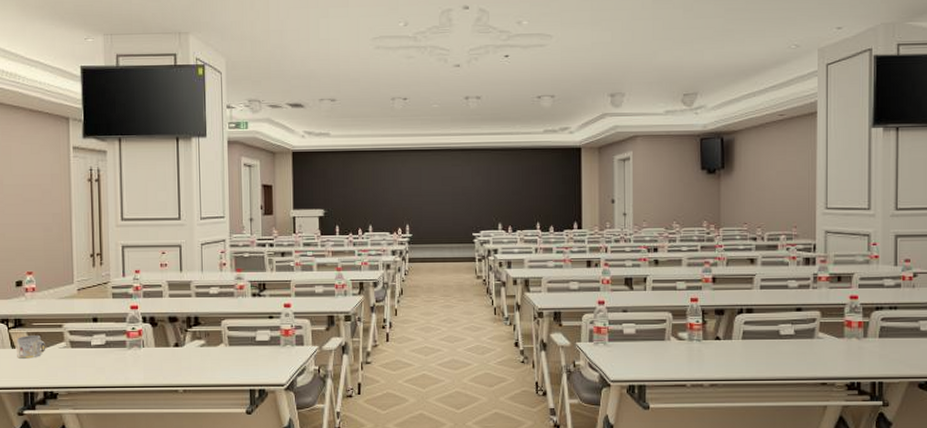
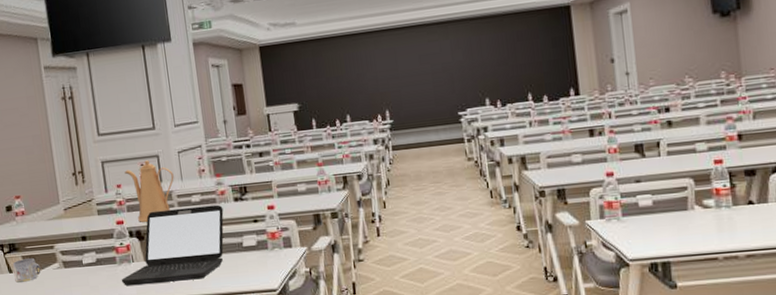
laptop: none [129,298,240,370] -> present [121,204,224,286]
coffee pot: none [145,249,194,310] -> present [124,160,174,223]

